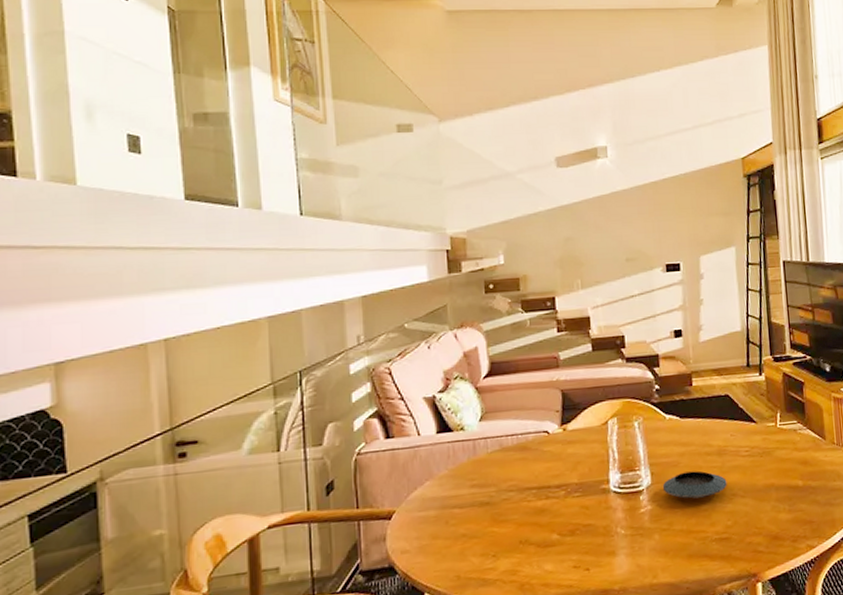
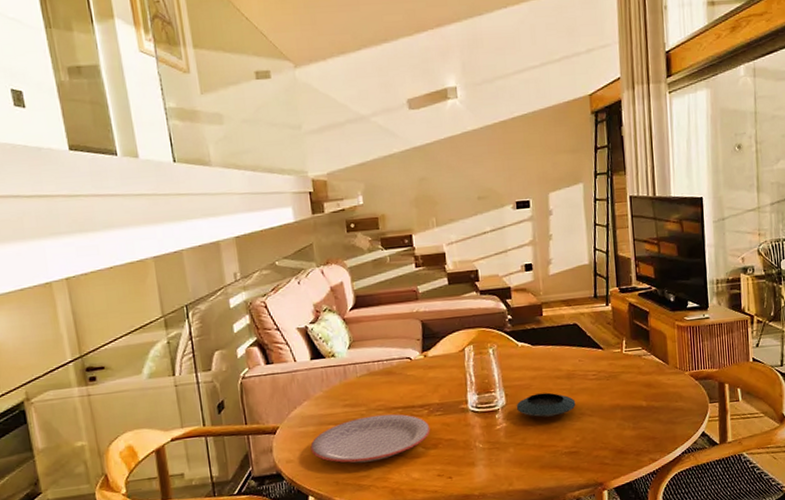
plate: none [430,495,567,553] -> present [310,414,431,463]

